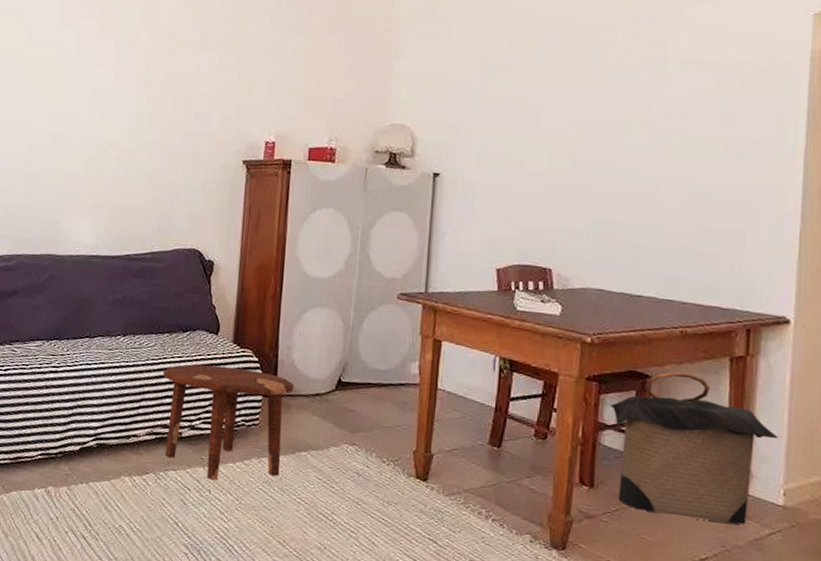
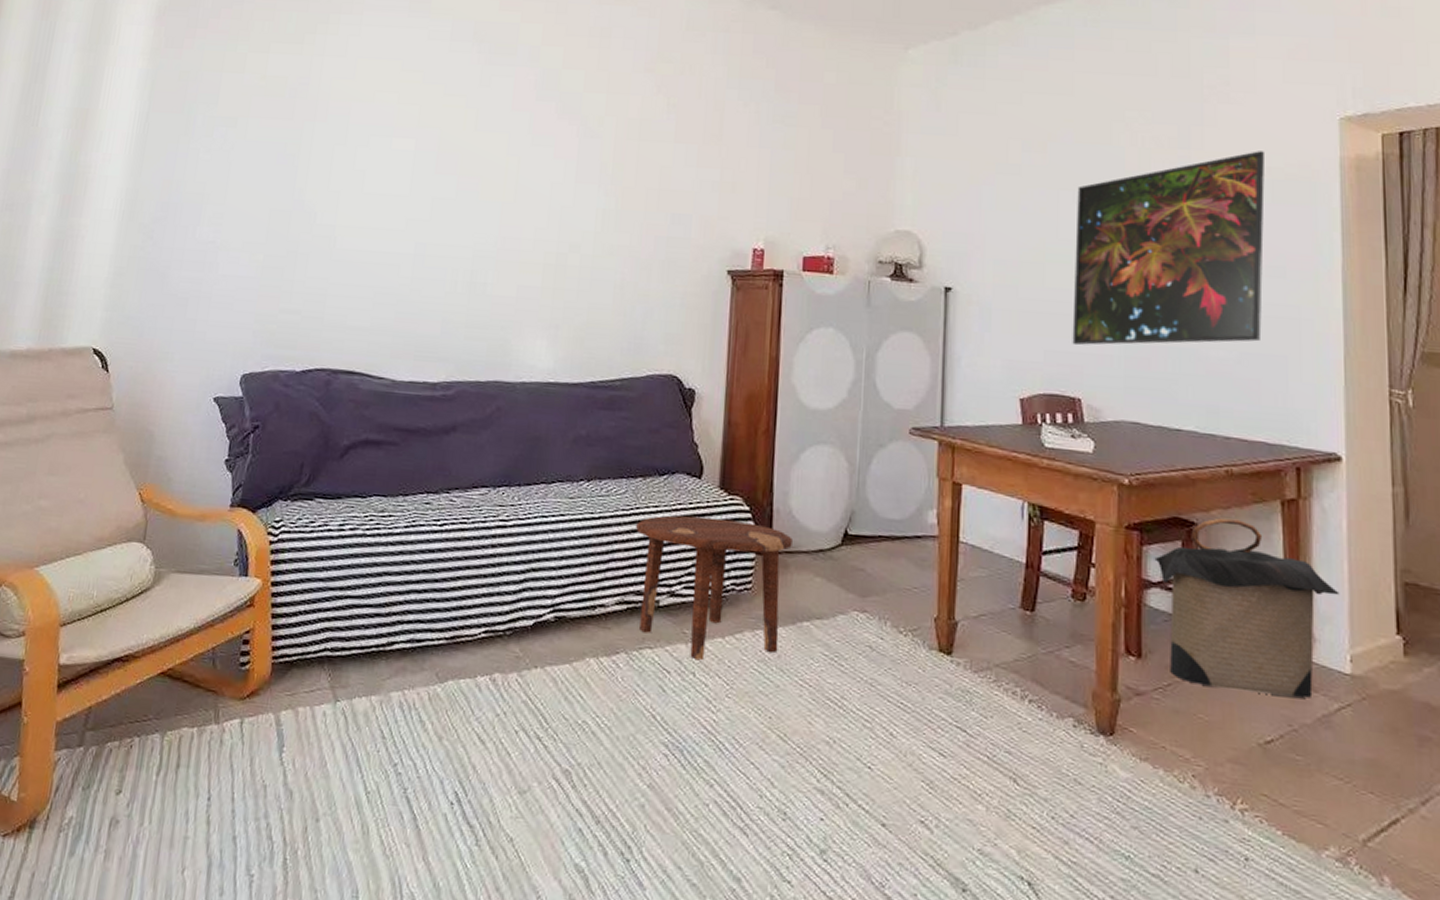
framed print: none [546,46,739,223] -> present [1072,151,1266,346]

